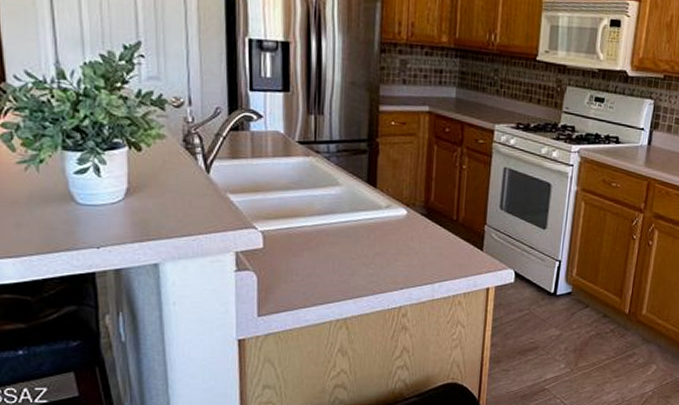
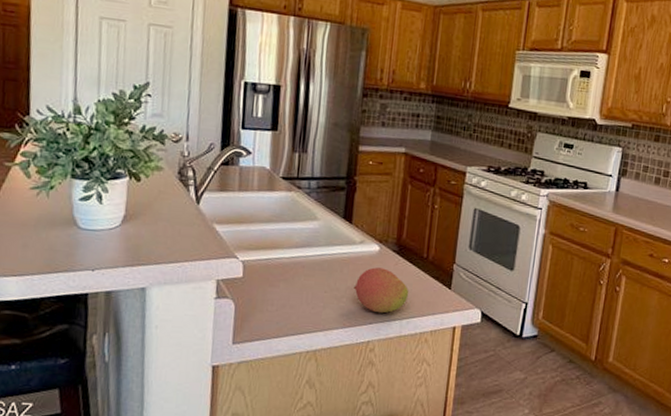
fruit: none [381,232,440,278] -> present [353,267,409,313]

